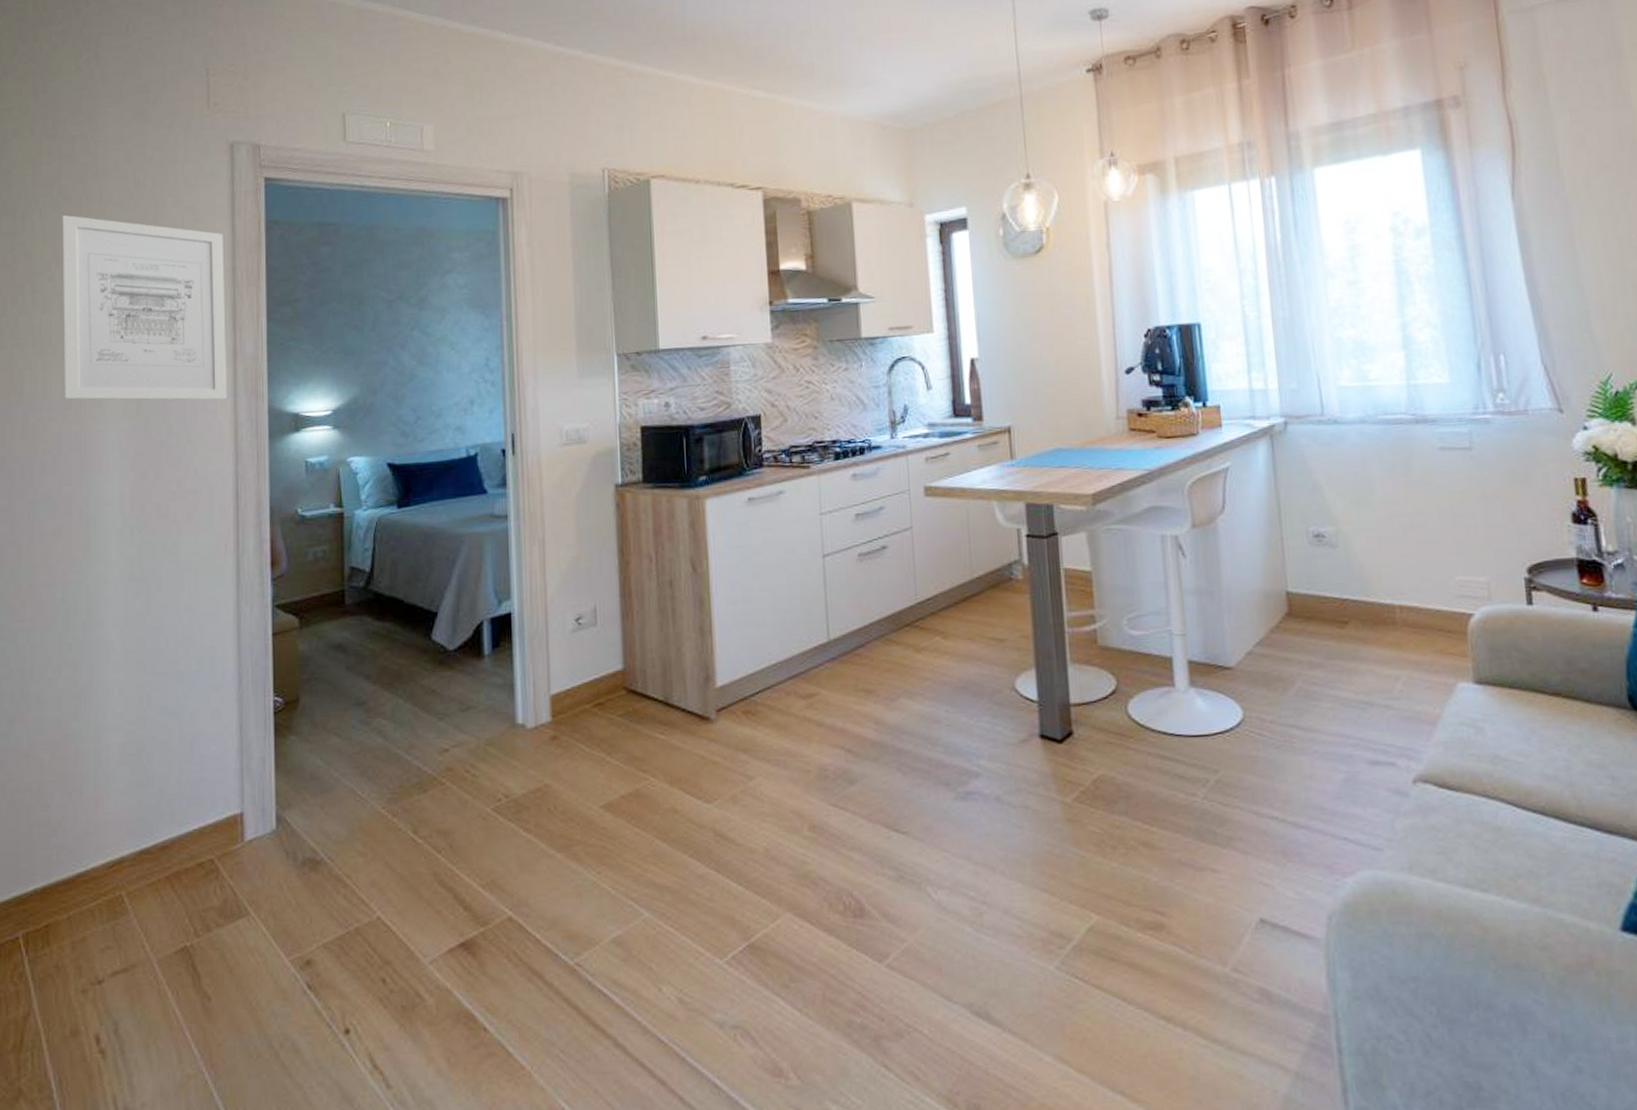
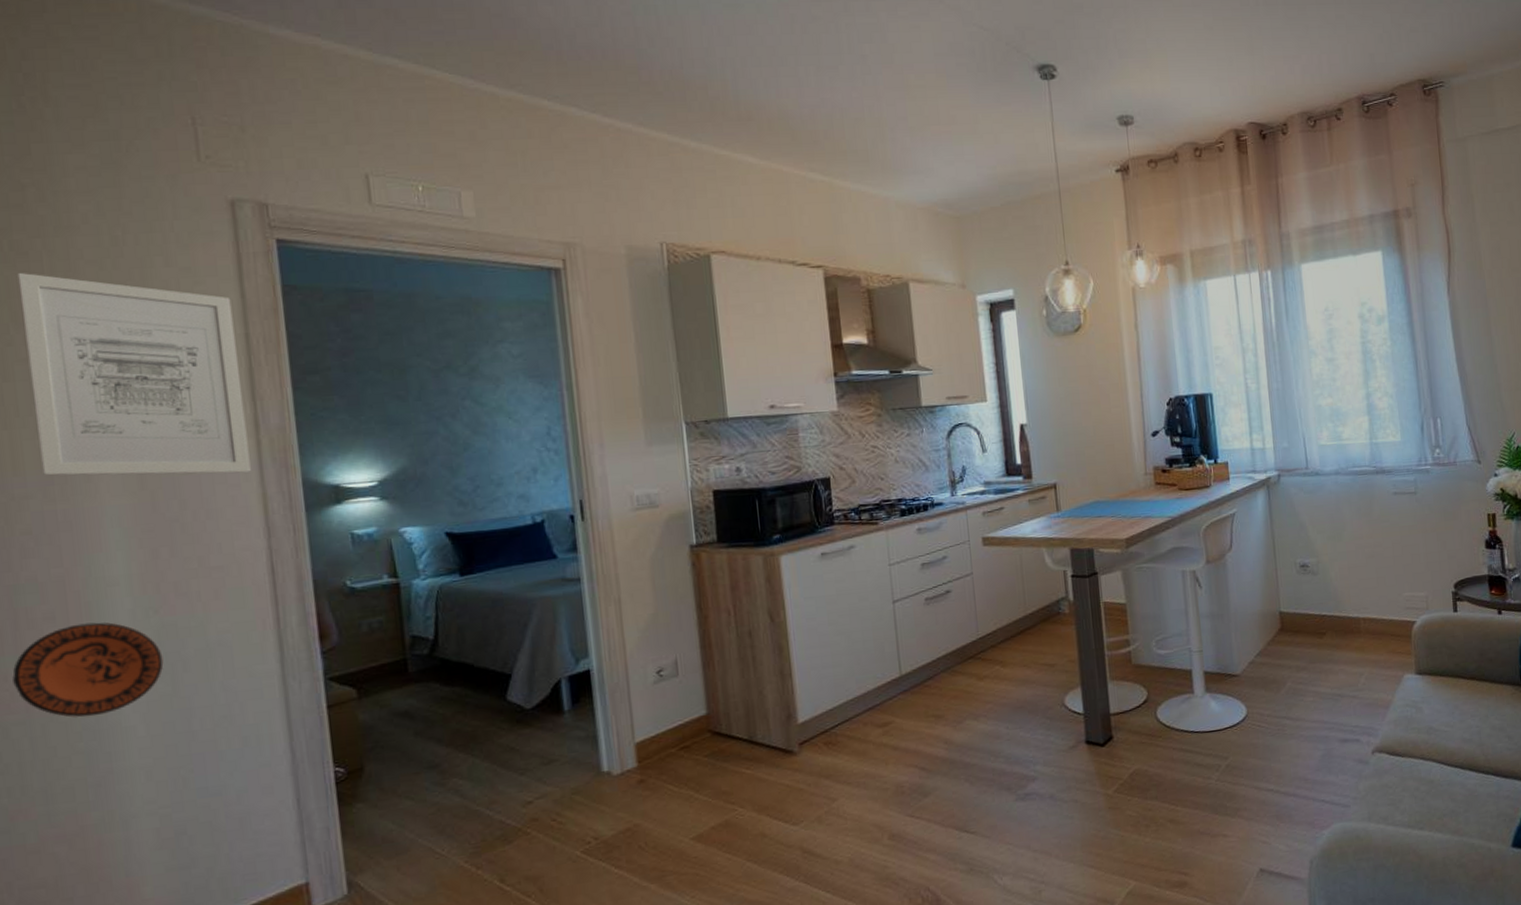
decorative plate: none [24,539,142,630] -> present [12,622,164,718]

